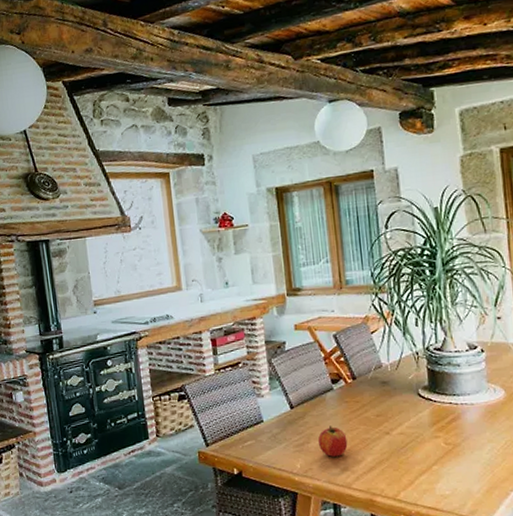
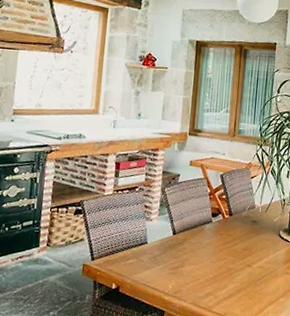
apple: present [317,425,348,457] -> none [190,253,216,282]

